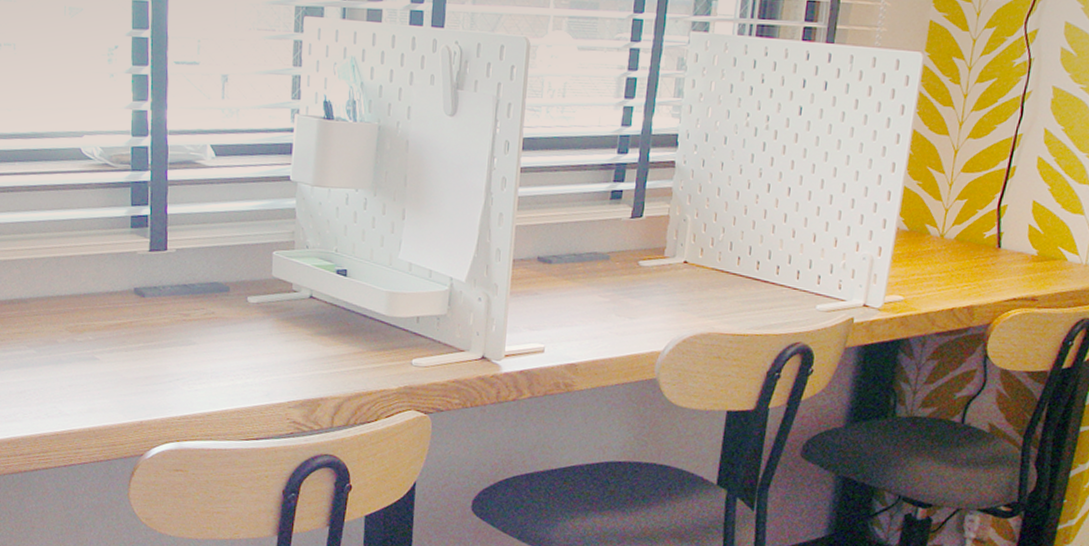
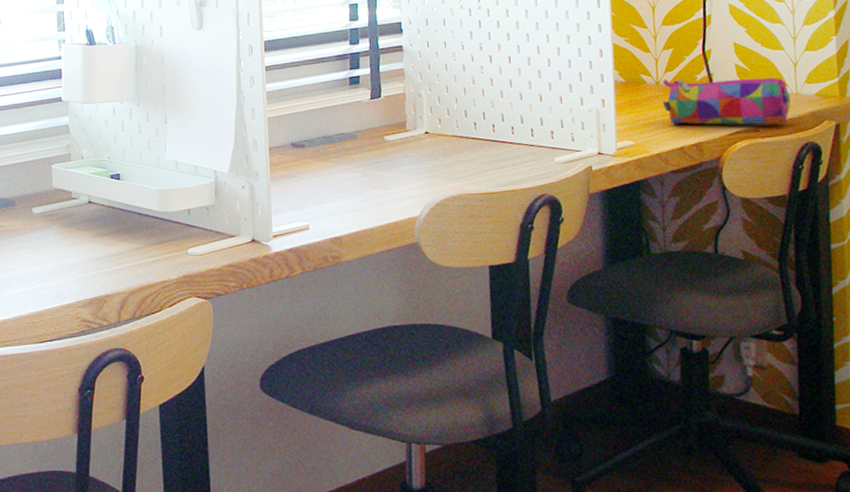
pencil case: none [942,233,1078,295] -> present [662,78,791,125]

